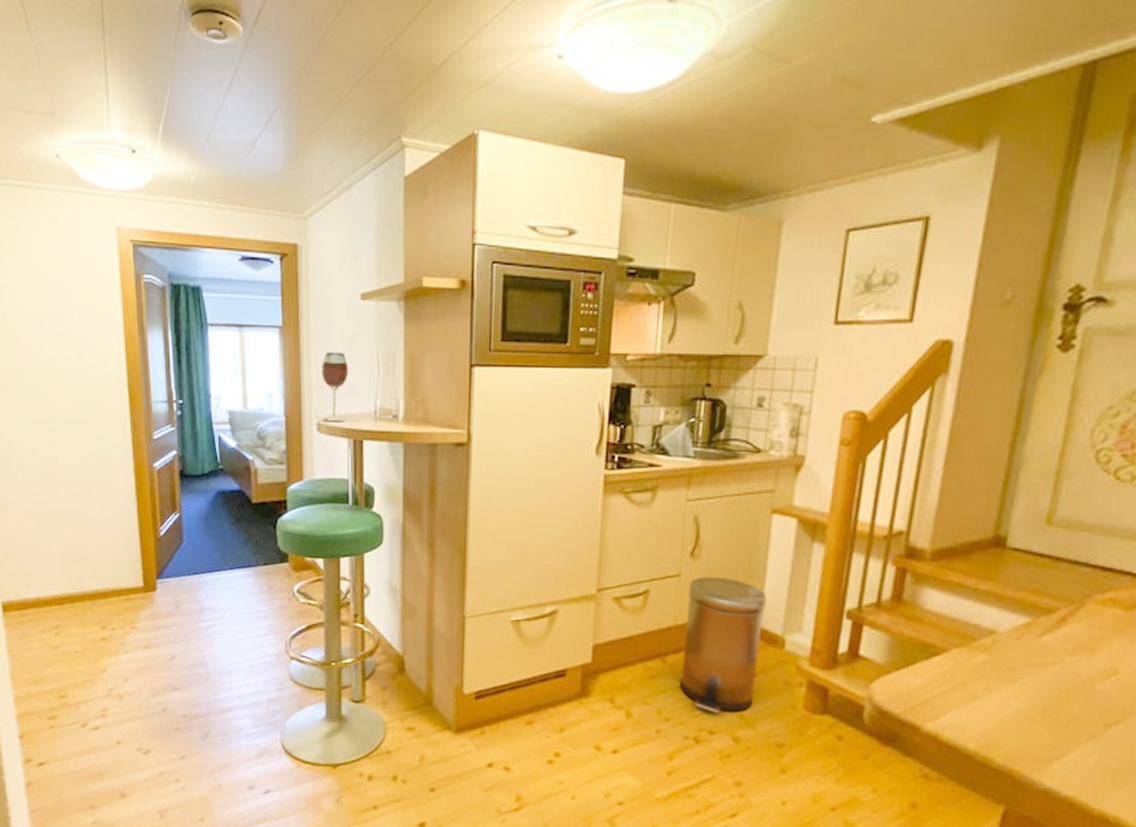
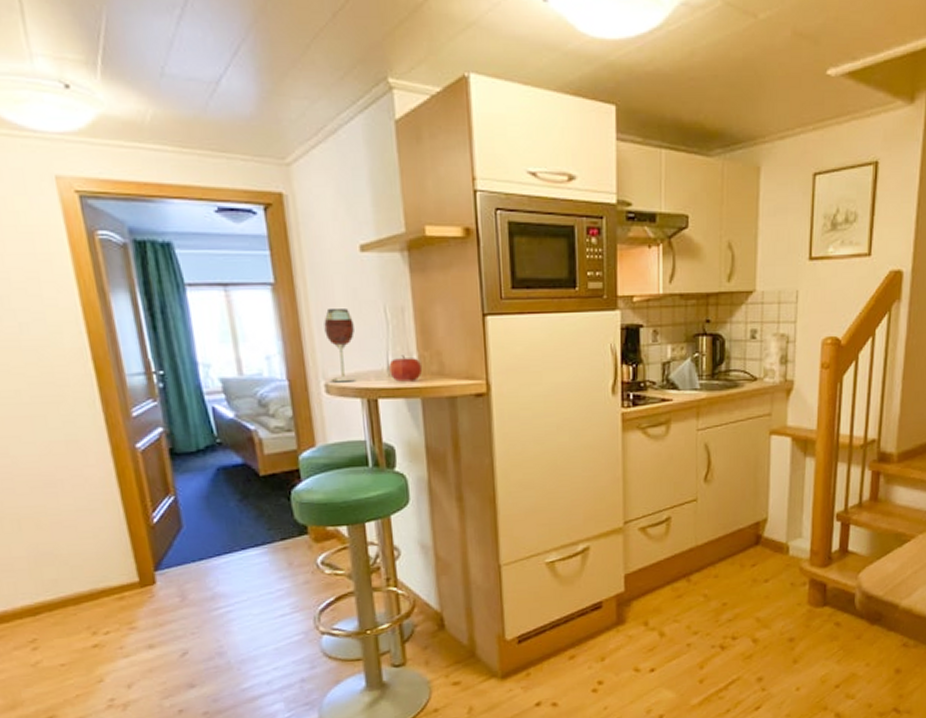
fruit: none [376,400,408,426] -> present [389,355,423,382]
pedal bin: present [680,576,767,713] -> none [704,497,771,620]

